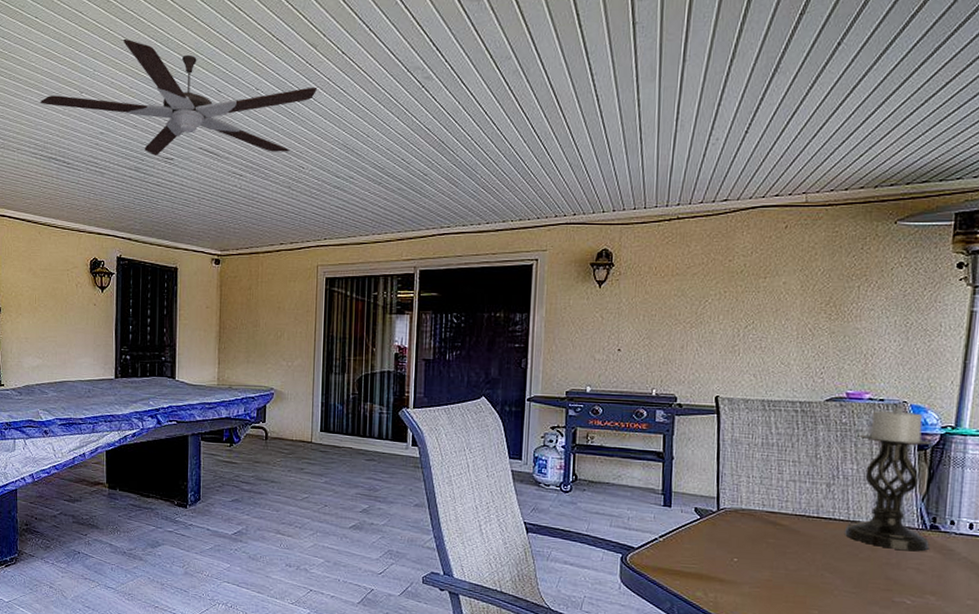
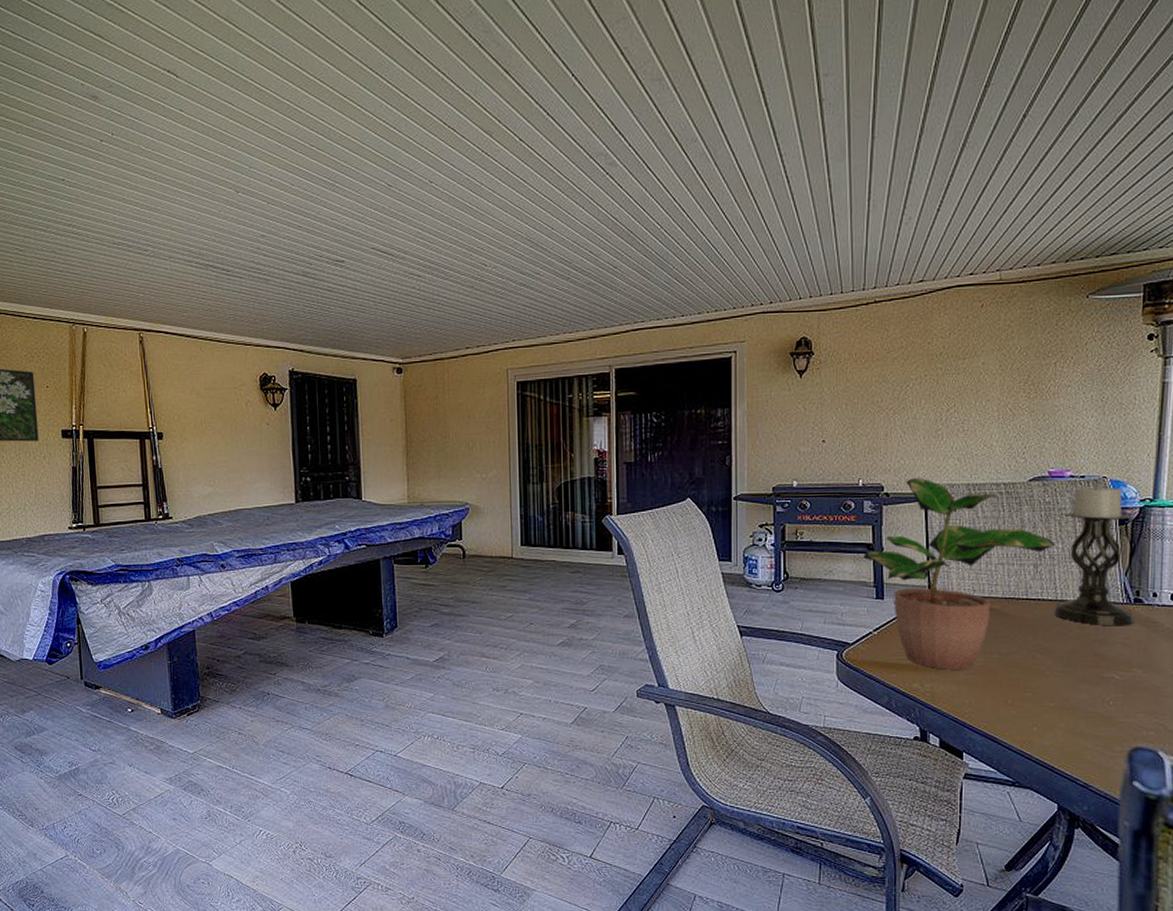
ceiling fan: present [40,38,318,155] -> none [191,131,496,258]
potted plant: none [653,391,851,582] -> present [863,478,1056,670]

